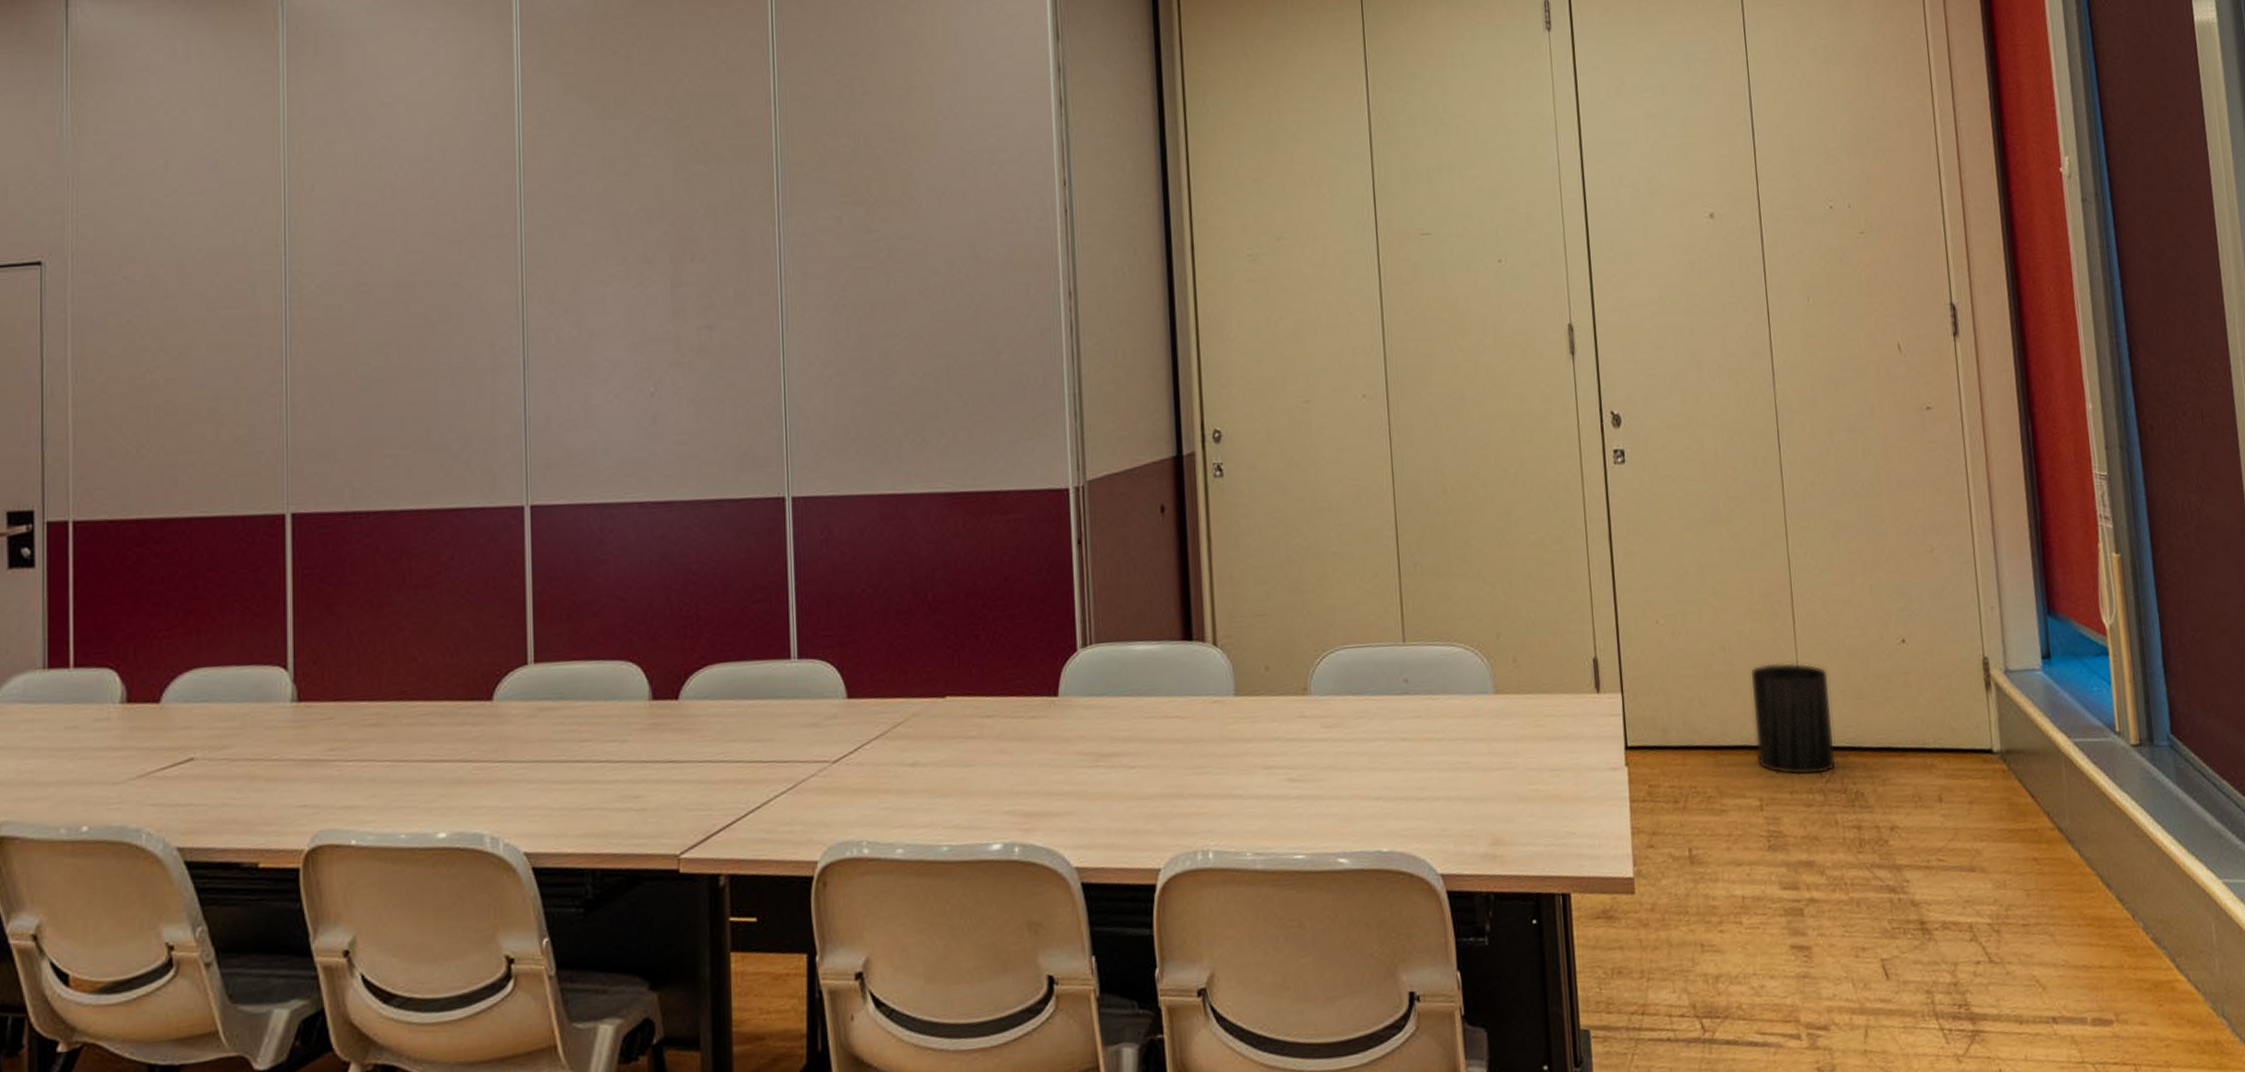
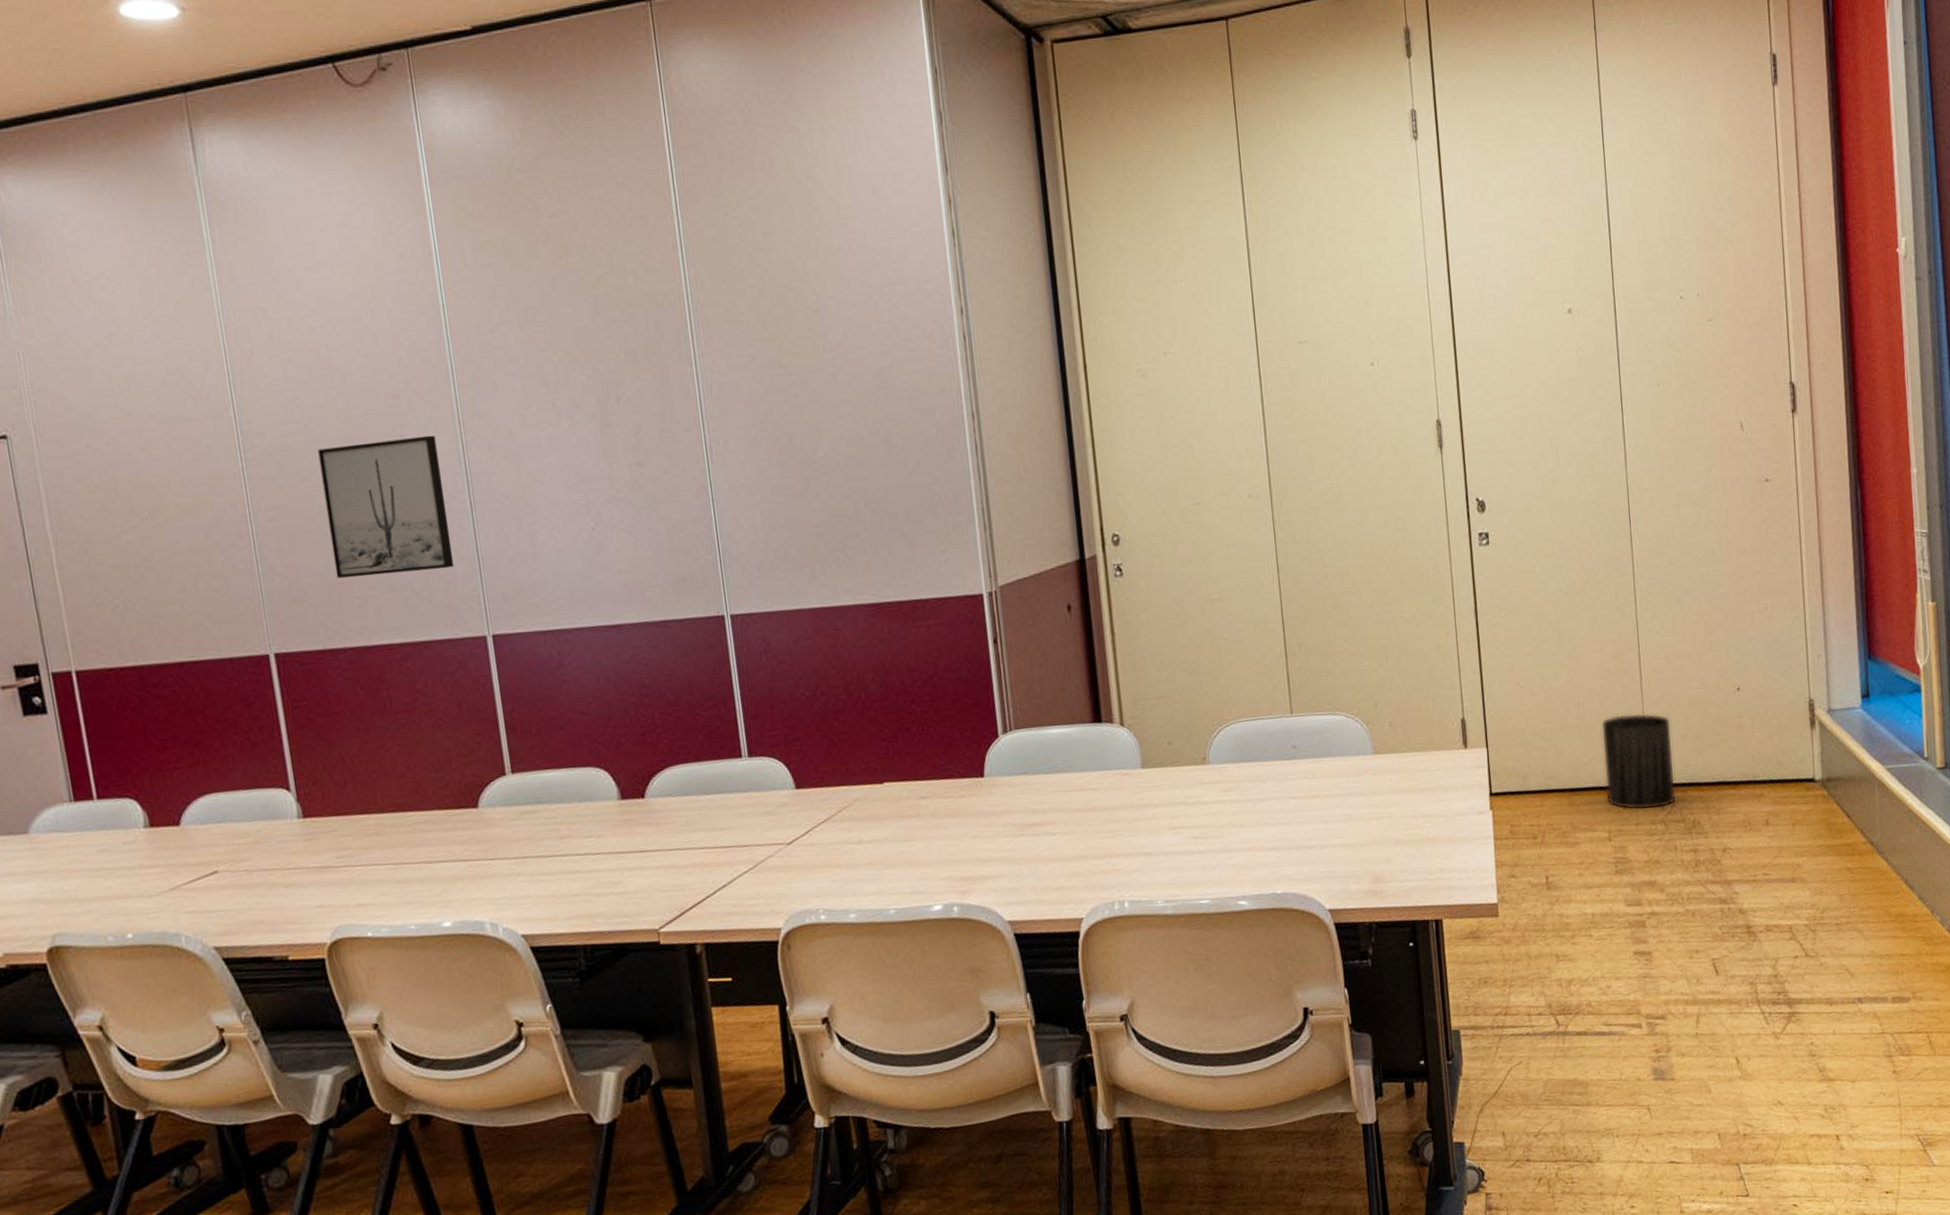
wall art: none [368,284,499,435] -> present [317,435,455,578]

